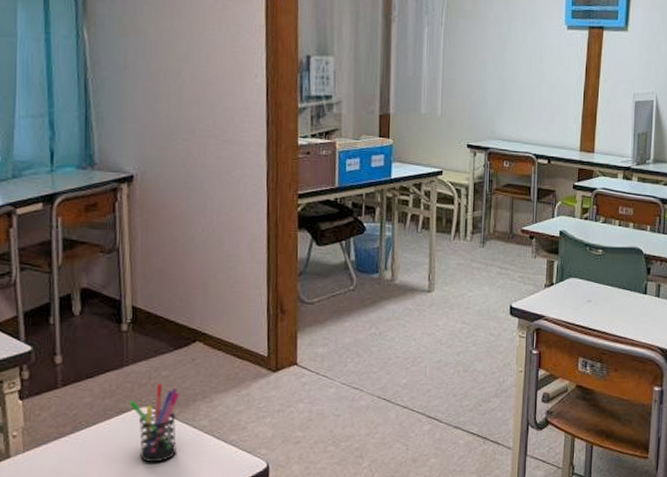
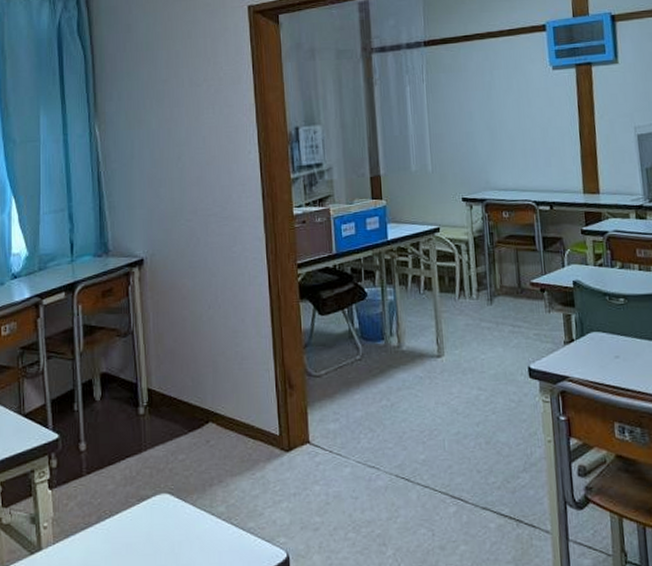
pen holder: present [129,383,181,463] -> none [148,468,197,554]

